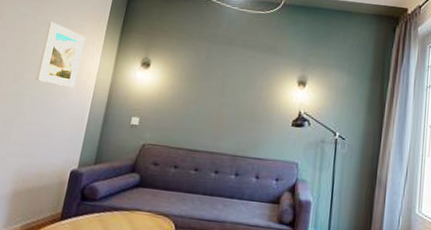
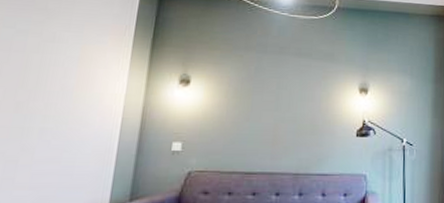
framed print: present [36,21,86,88] -> none [45,38,107,115]

